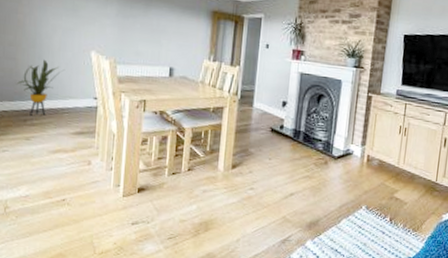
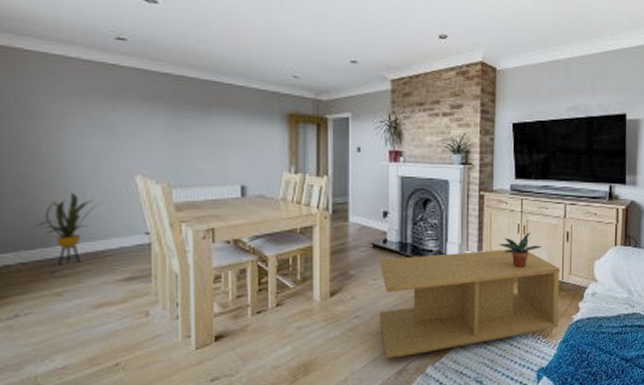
coffee table: none [270,142,436,229] -> present [380,249,561,358]
potted plant: none [380,134,421,166] -> present [498,232,542,268]

